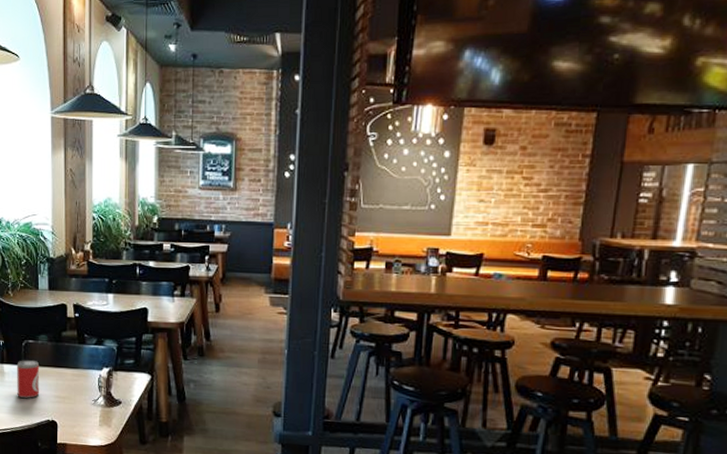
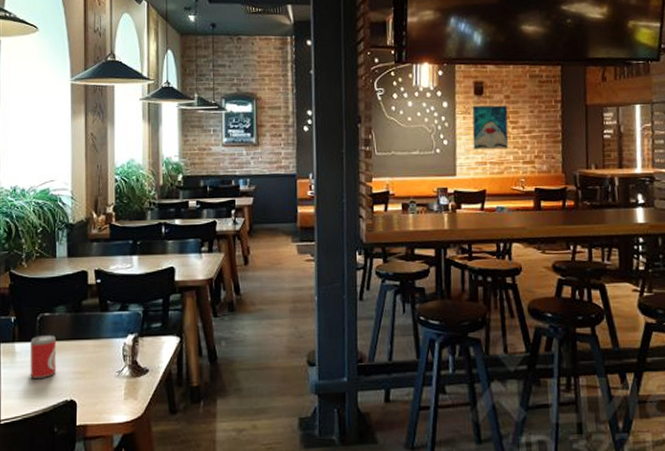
wall art: none [474,157,523,209] -> present [472,105,509,150]

